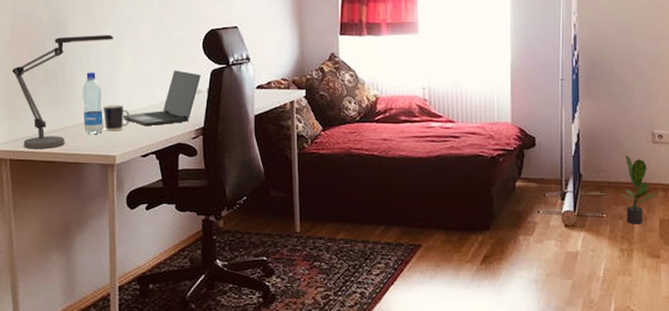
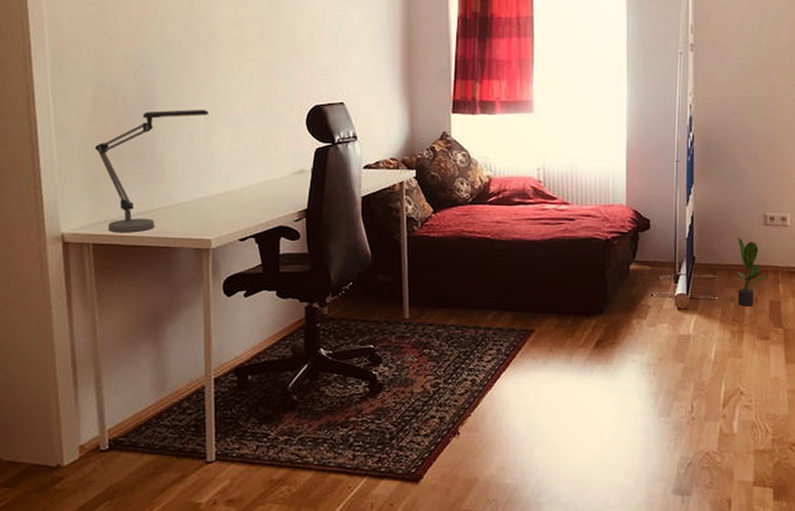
bottle: present [82,72,103,135] -> none [173,149,197,217]
mug: present [102,104,131,131] -> none [196,184,227,213]
laptop: present [123,70,201,127] -> none [219,148,304,208]

